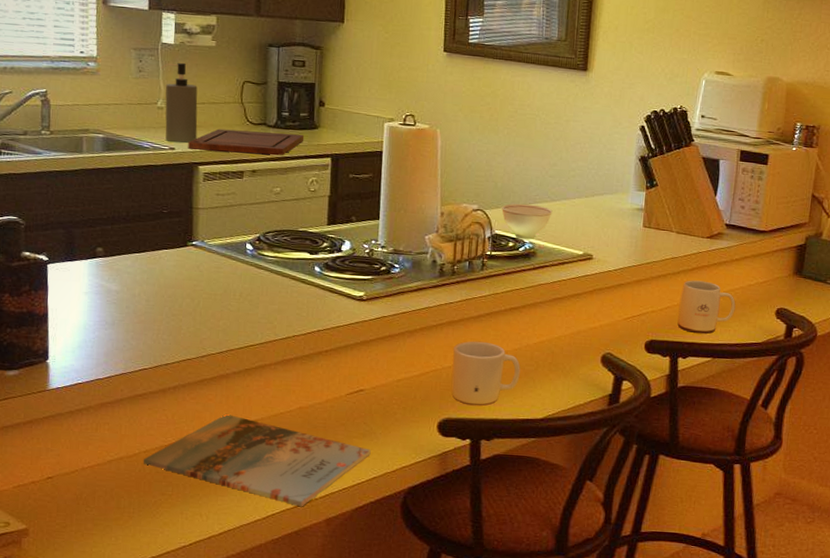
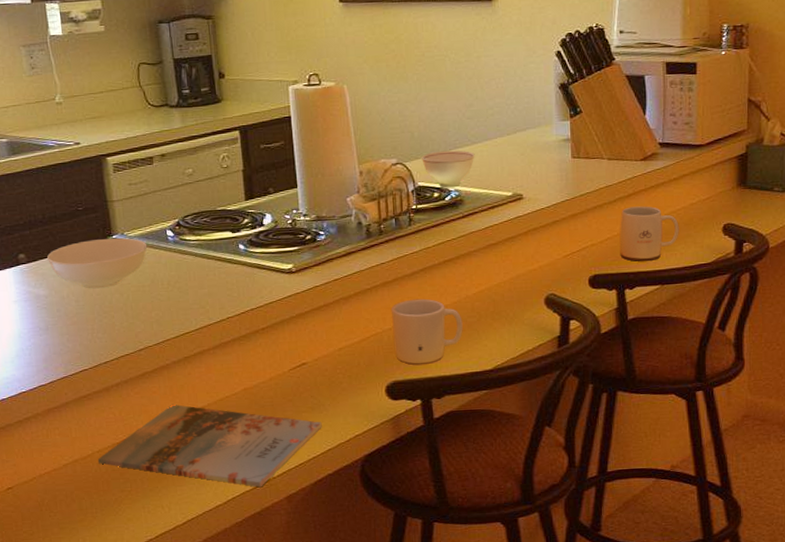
bowl: none [124,243,225,291] -> present [46,238,148,289]
soap dispenser: present [160,62,198,143] -> none [52,53,101,137]
cutting board: present [188,129,305,156] -> none [92,110,209,141]

